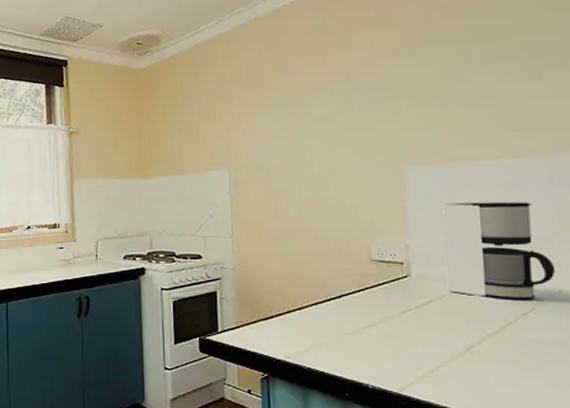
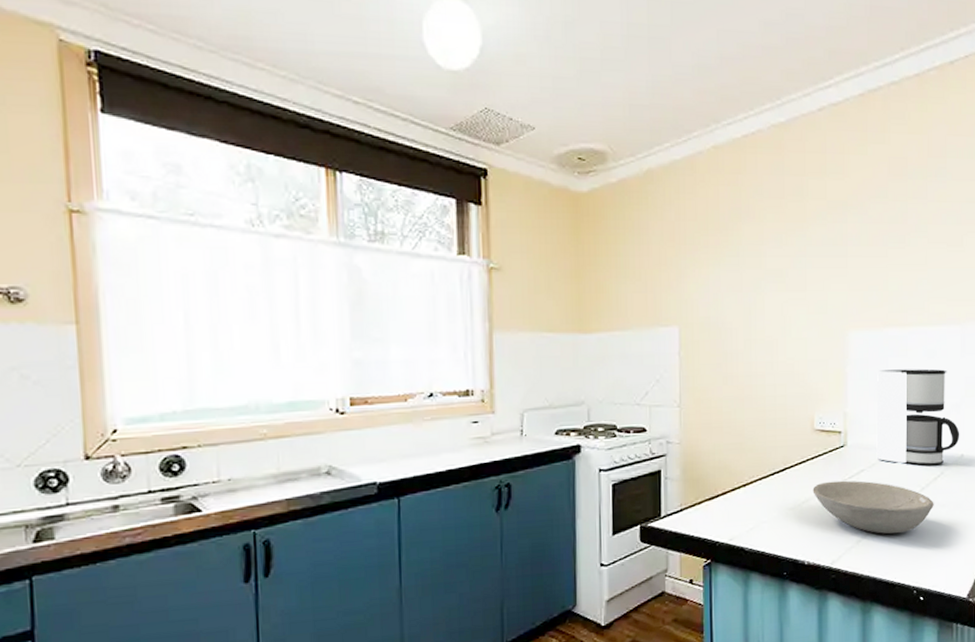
bowl: none [373,310,526,368] -> present [812,480,934,534]

